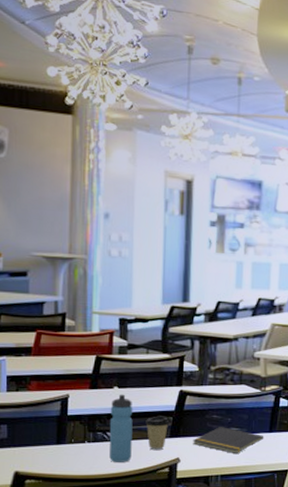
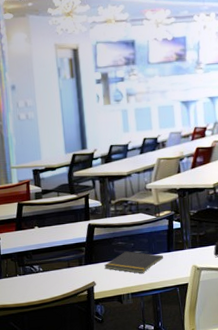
water bottle: present [109,394,133,462] -> none [34,232,56,290]
coffee cup: present [145,416,170,451] -> none [63,247,83,278]

